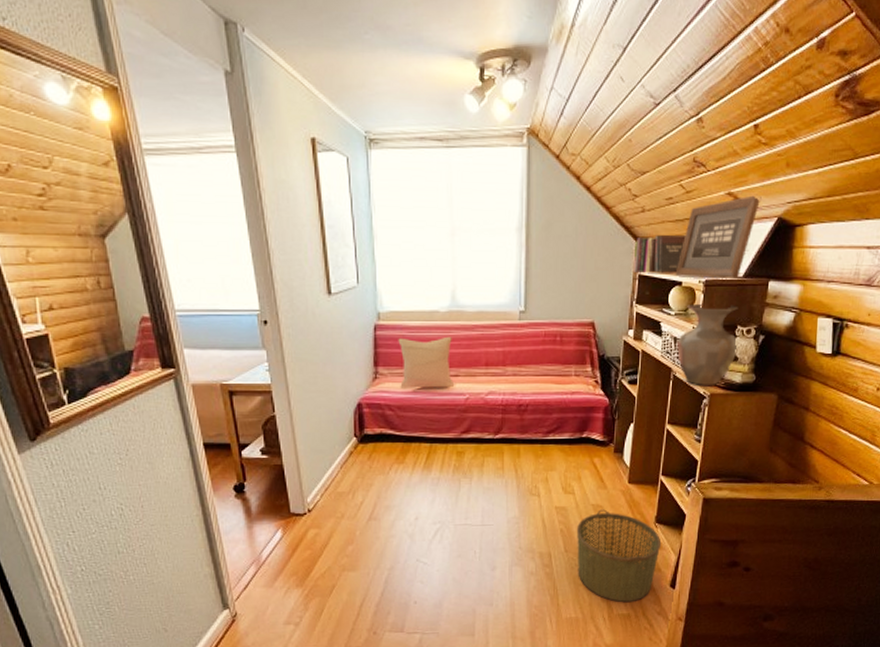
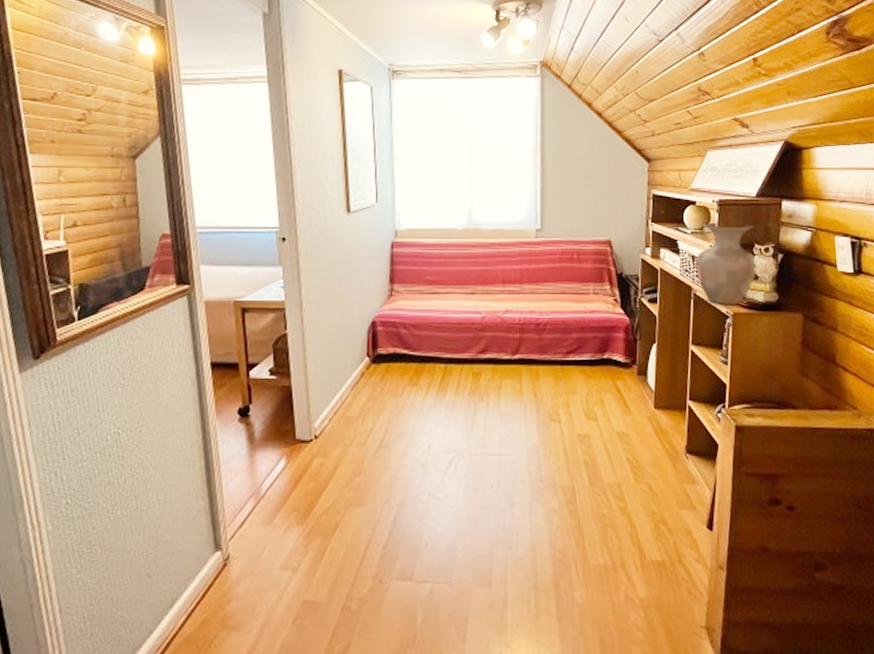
pillow: present [398,336,455,390] -> none [415,254,471,308]
basket: present [576,509,662,603] -> none [601,437,694,547]
books: present [633,234,686,274] -> none [646,156,696,194]
picture frame: present [675,195,762,278] -> none [688,121,767,198]

